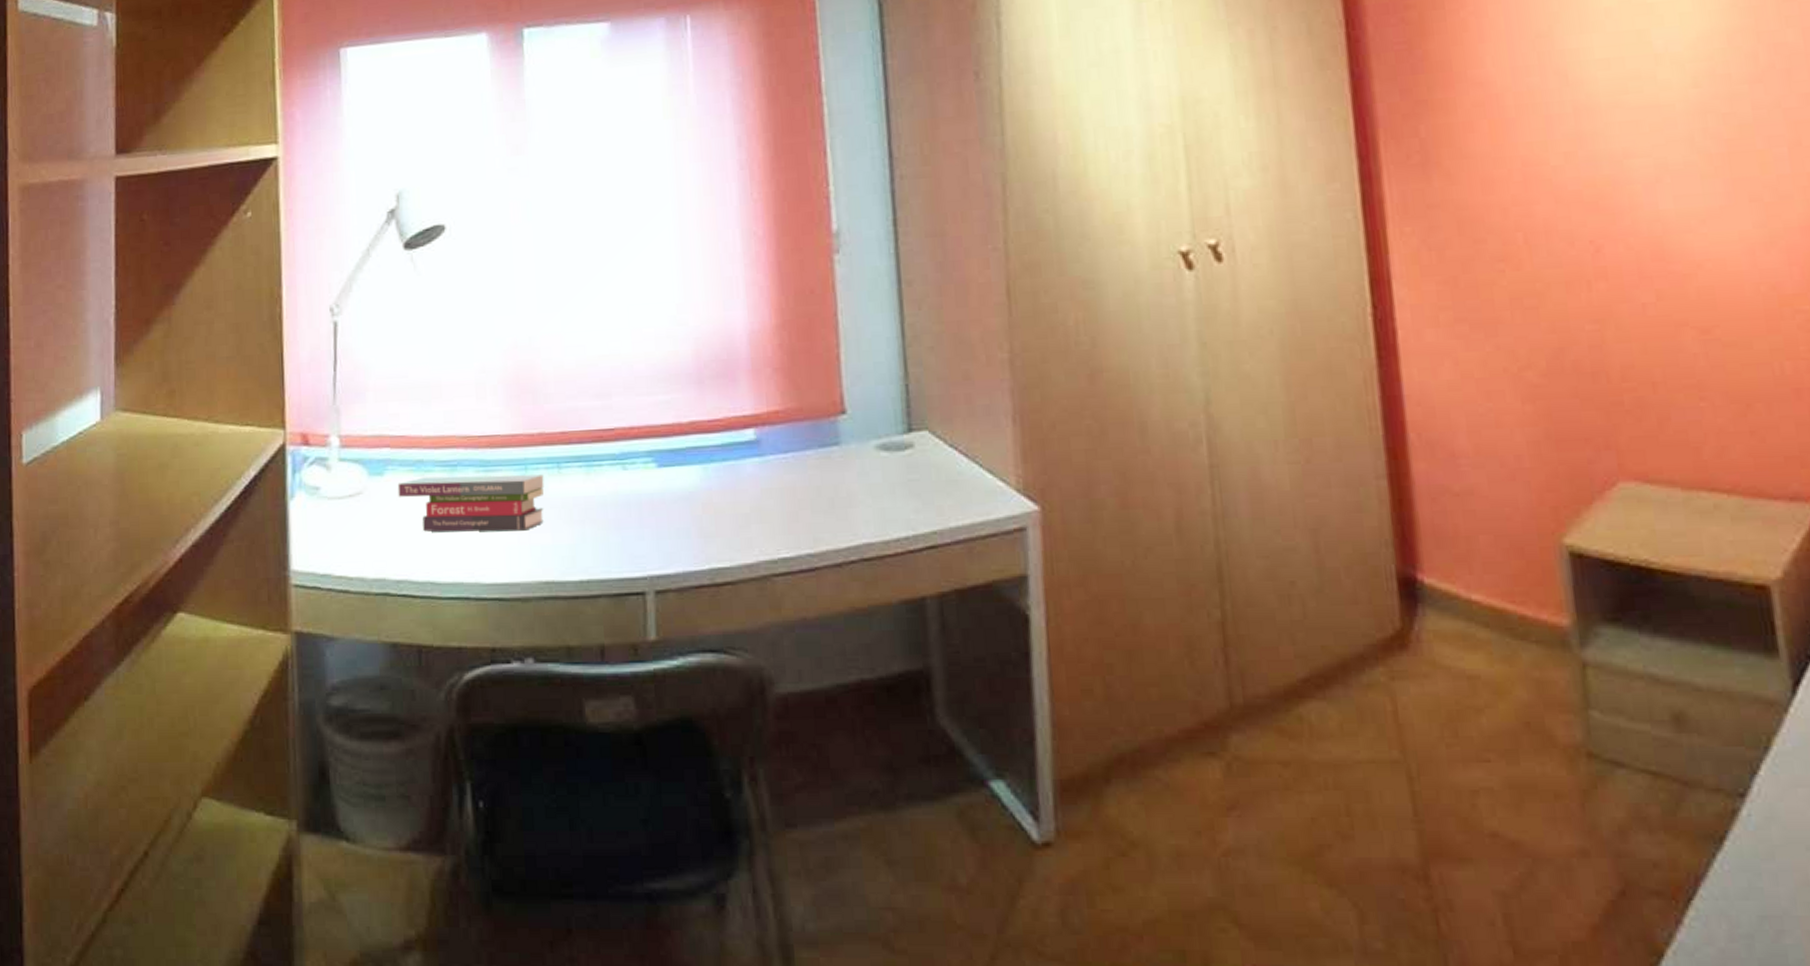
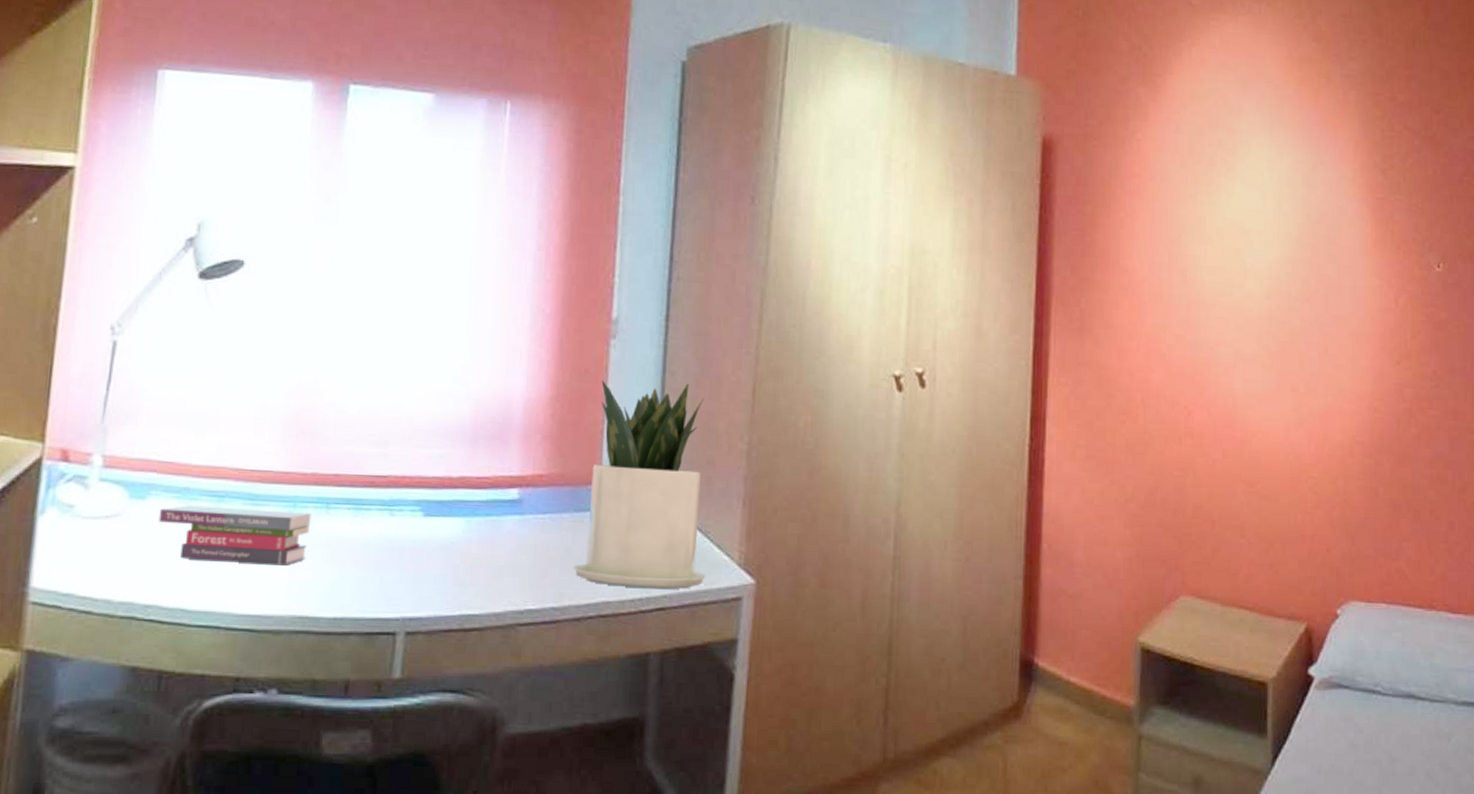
planter: none [826,292,981,526] -> present [573,380,707,589]

